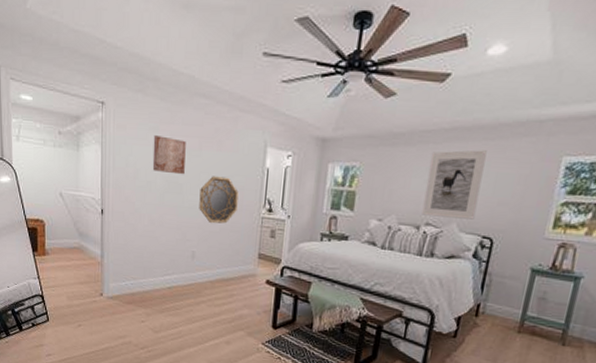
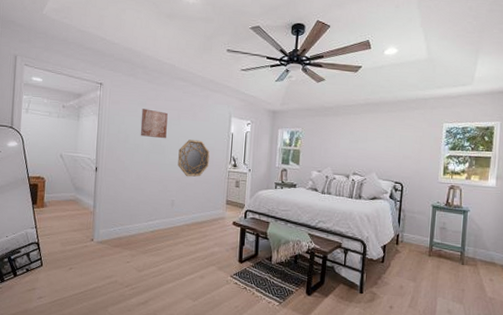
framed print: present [422,150,487,220] -> none [350,119,391,170]

